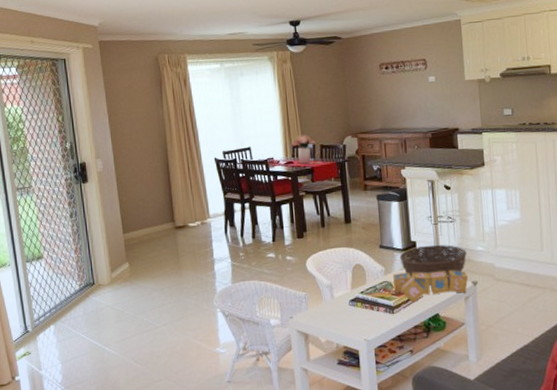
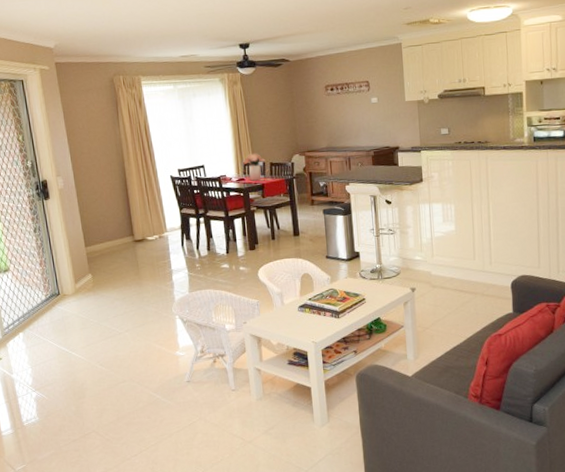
toy blocks: present [393,269,469,303] -> none [338,277,408,308]
basket: present [399,244,467,285] -> none [344,255,406,292]

